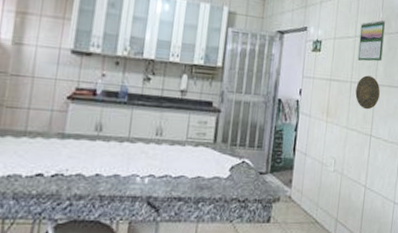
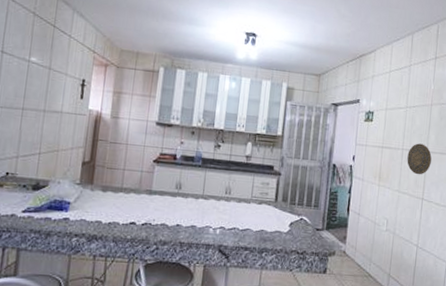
calendar: present [357,20,385,62] -> none [409,91,437,131]

